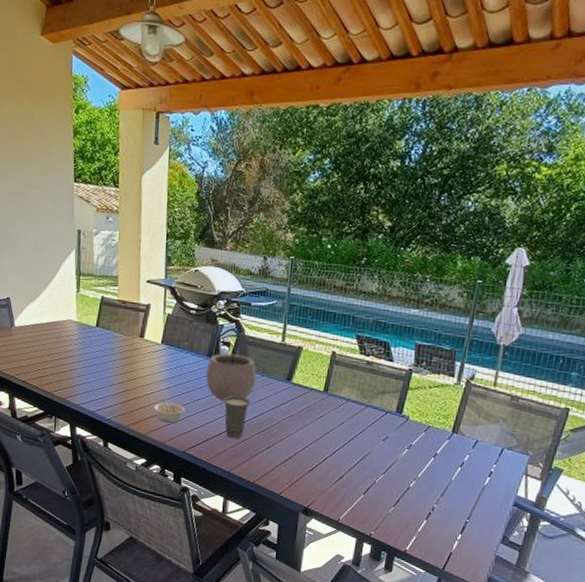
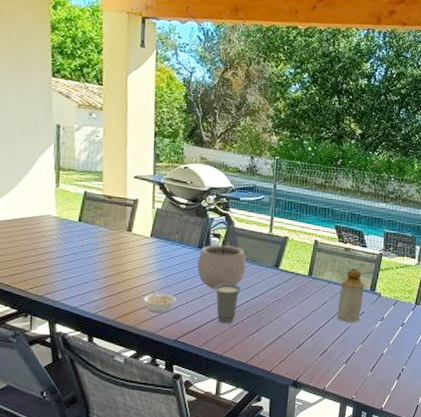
bottle: none [355,385,389,448] -> present [337,268,364,323]

